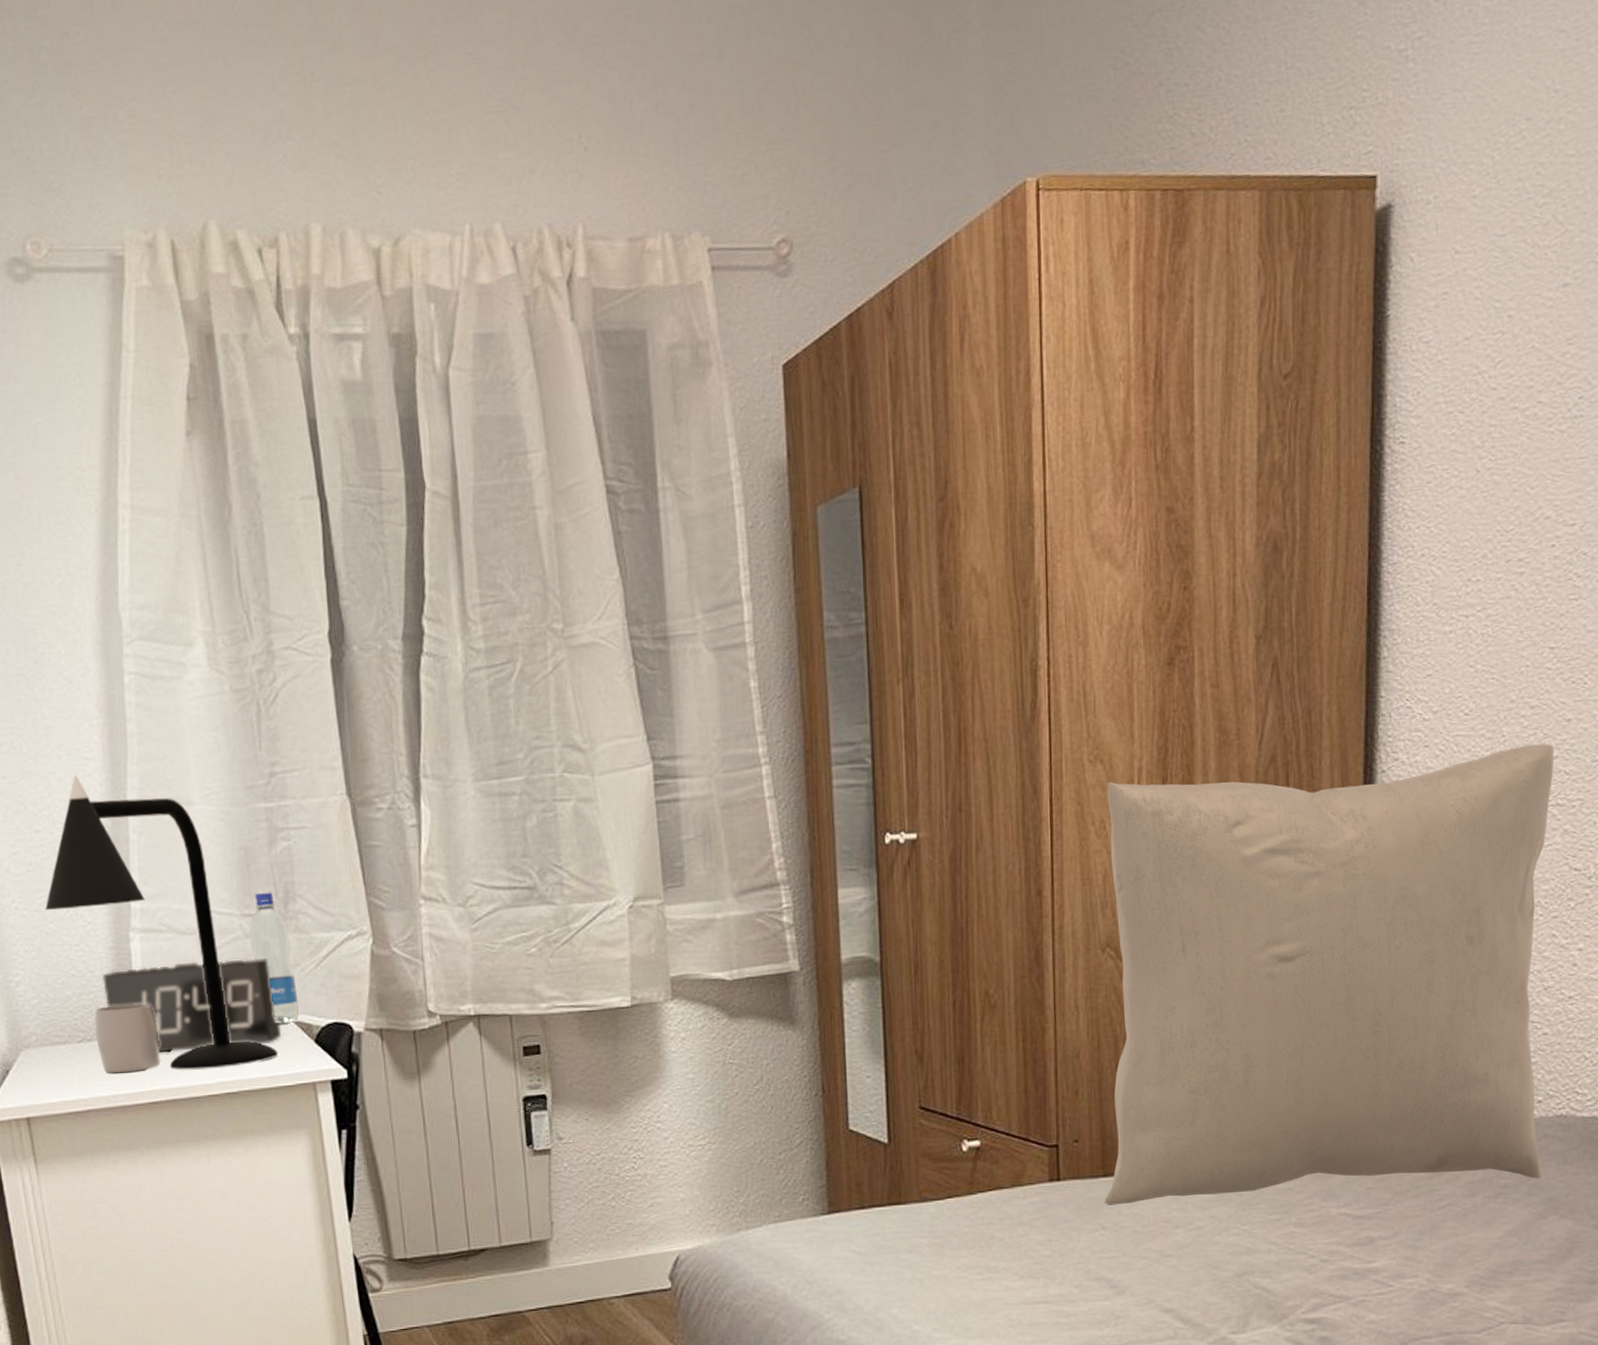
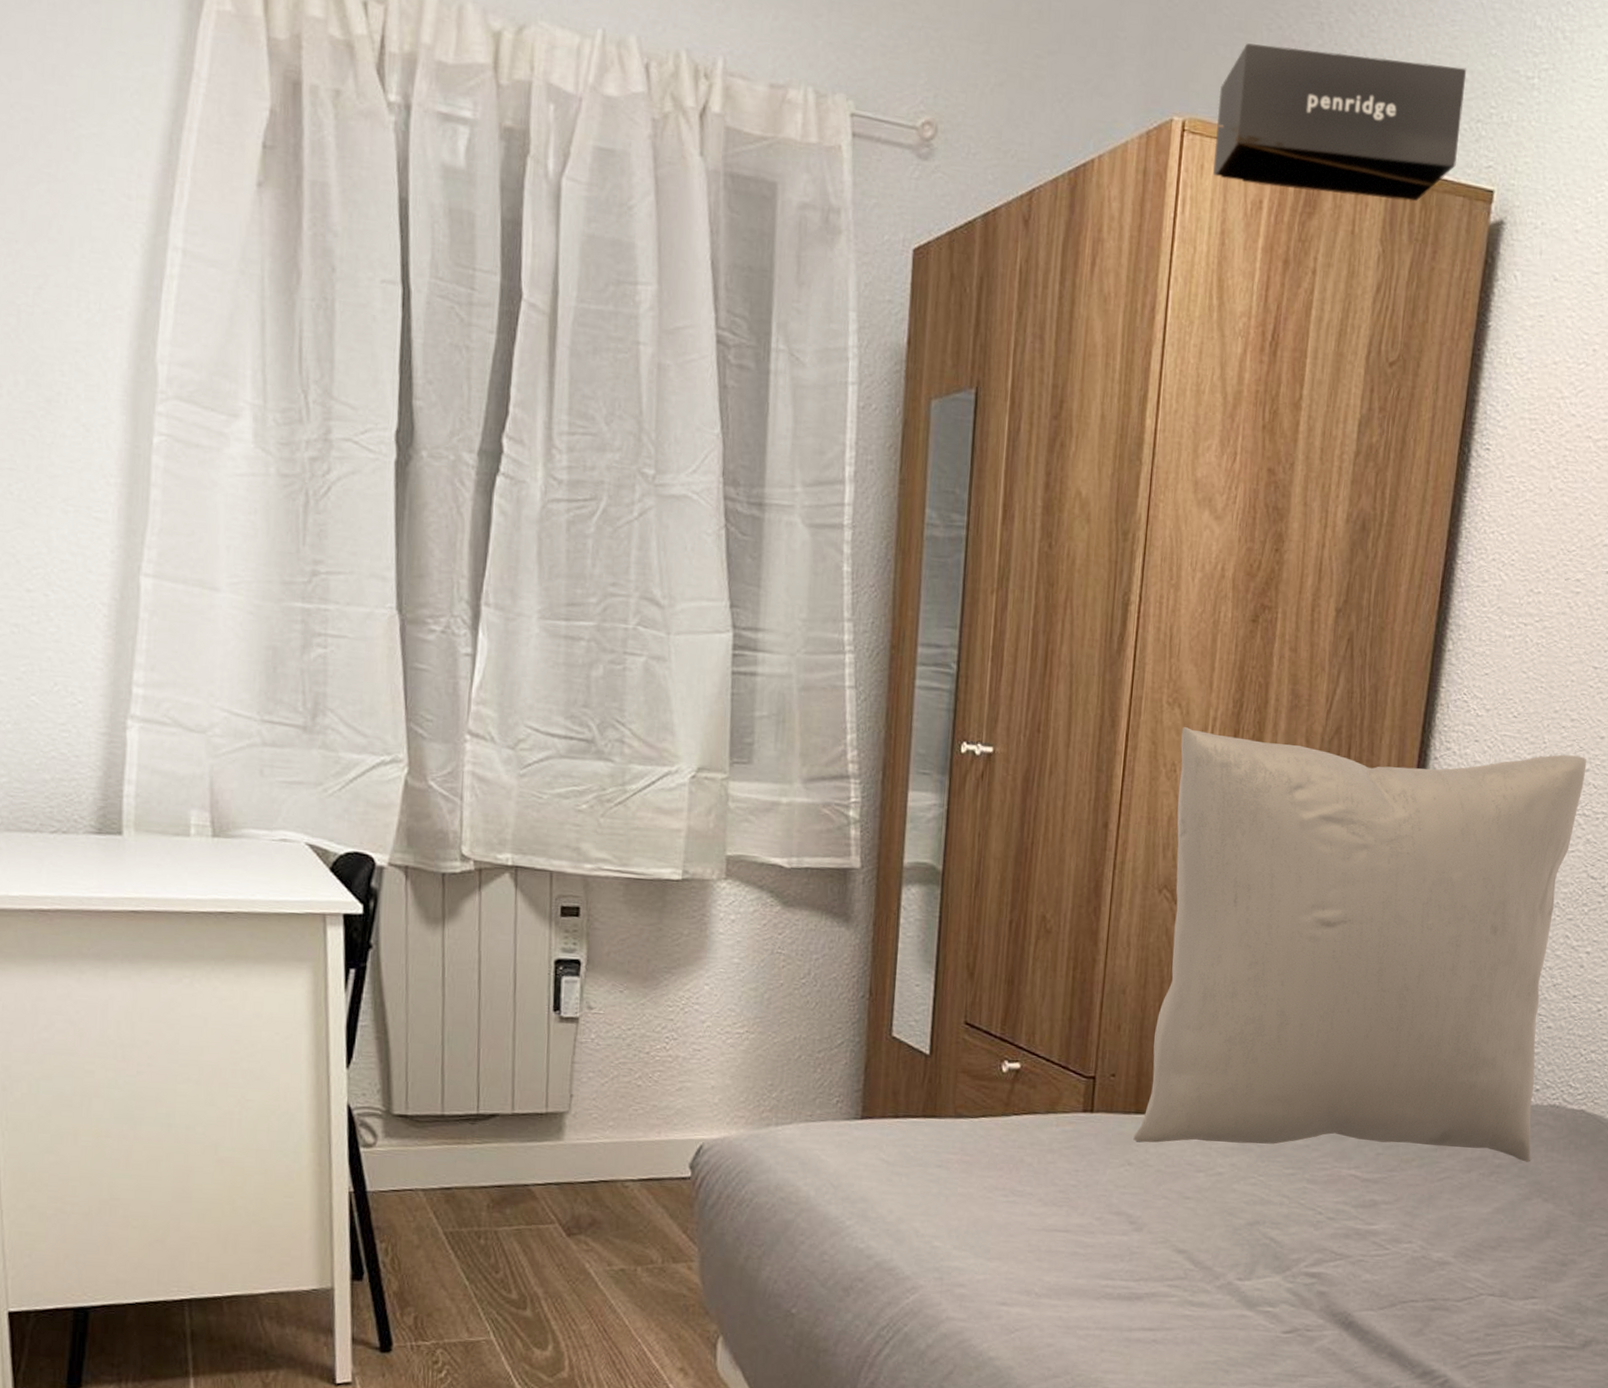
desk lamp: present [45,773,279,1070] -> none [29,533,287,884]
mug: present [94,1003,161,1074] -> none [73,797,149,875]
alarm clock: present [102,959,282,1053] -> none [88,759,294,866]
bottle: present [249,892,299,1024] -> none [268,699,316,846]
box: none [1070,57,1333,228] -> present [1213,43,1467,202]

